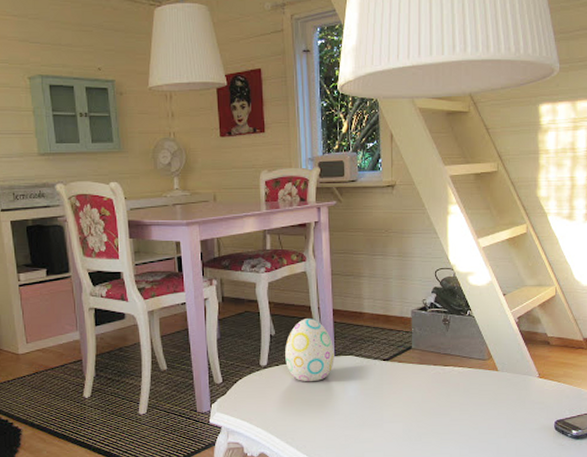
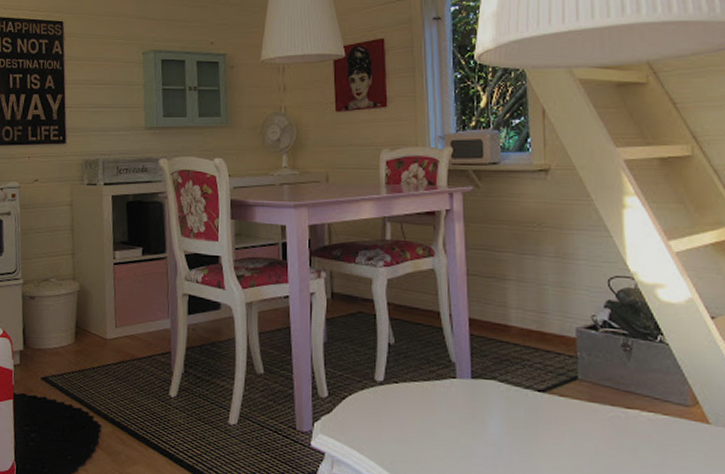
decorative egg: present [285,318,334,382] -> none [407,327,471,409]

